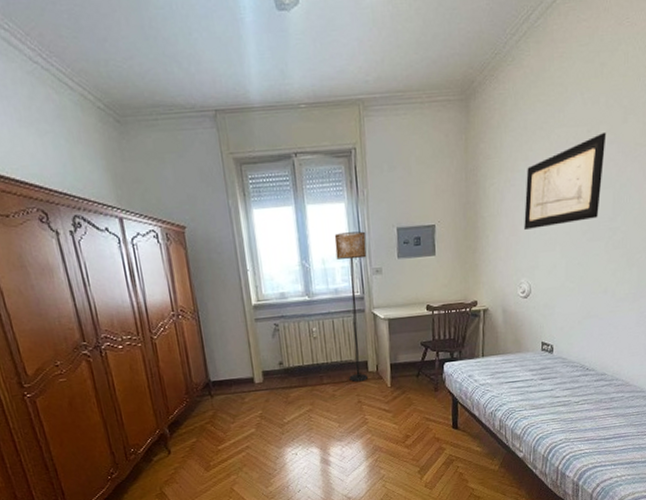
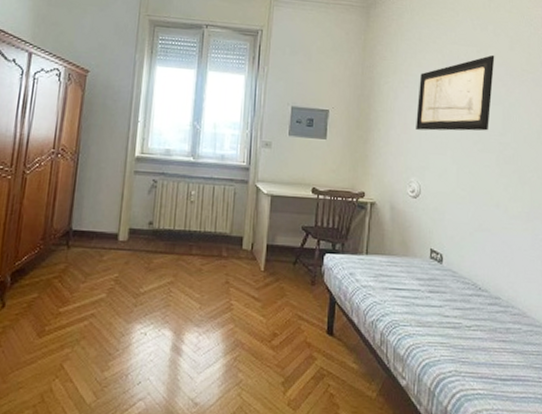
floor lamp: present [334,231,368,383] -> none [220,102,260,260]

